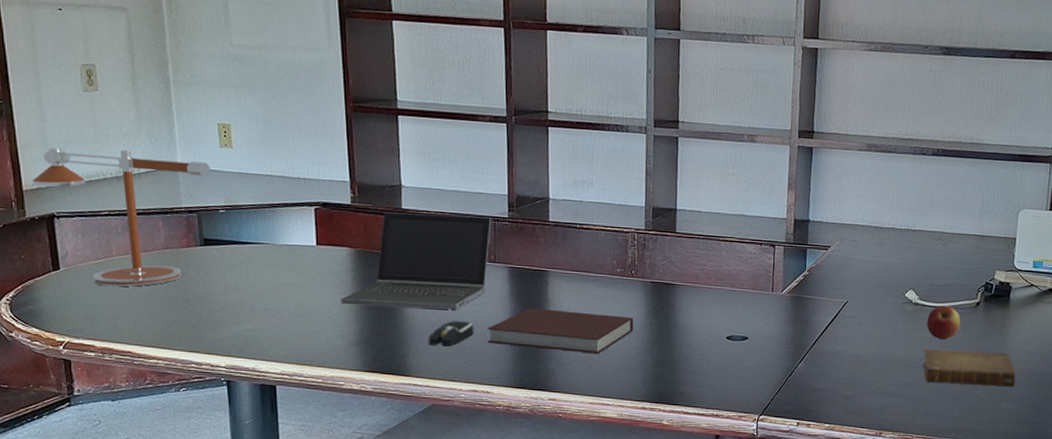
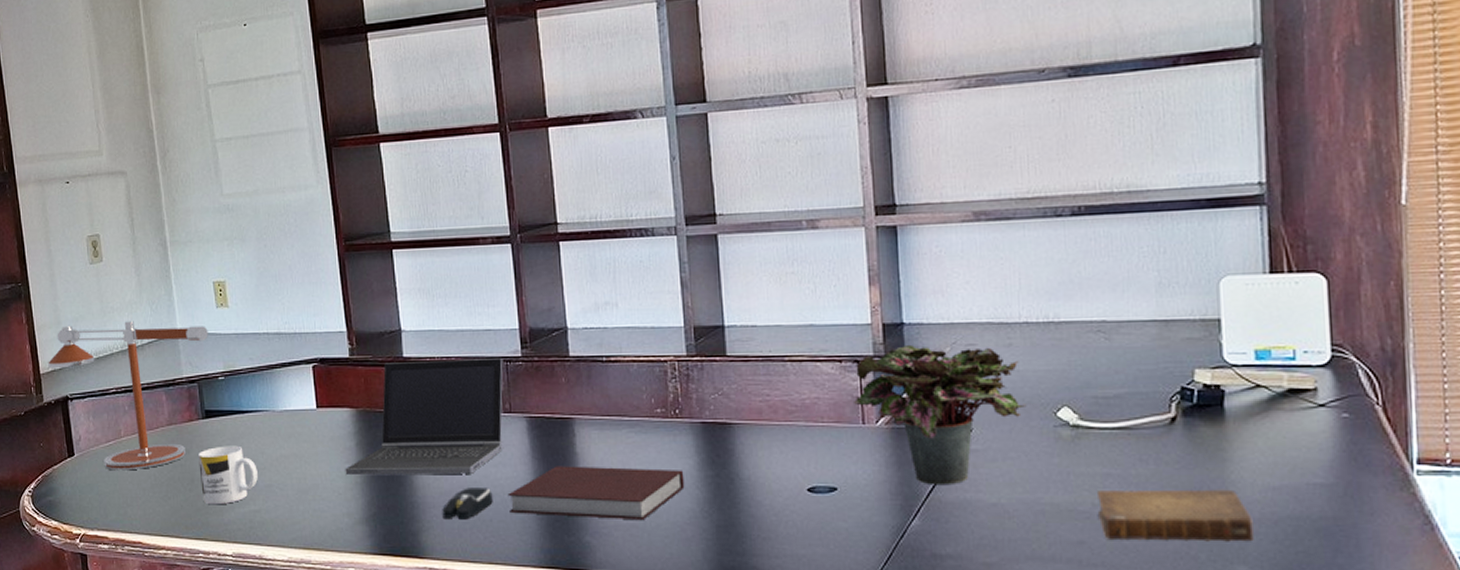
mug: none [195,271,255,323] -> present [198,445,258,505]
potted plant: none [767,237,886,340] -> present [854,345,1027,486]
apple: present [926,305,961,340] -> none [1095,425,1150,475]

